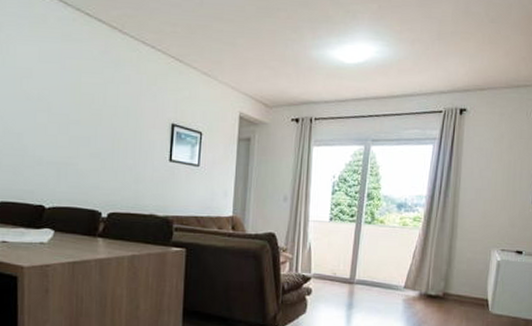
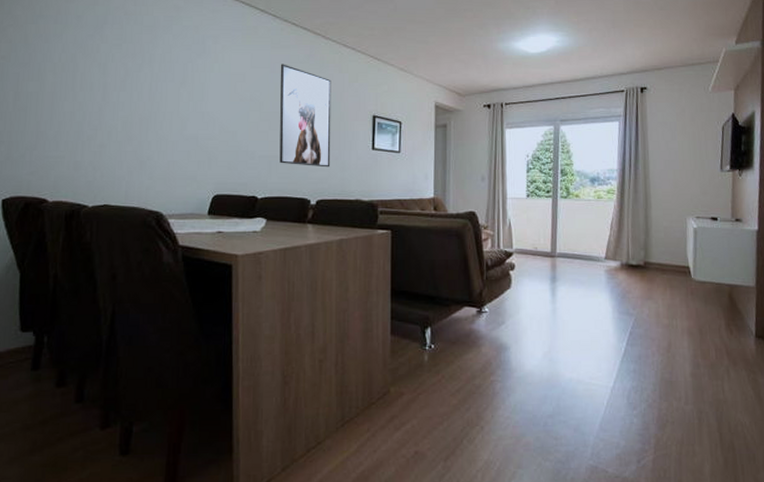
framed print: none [69,59,128,178] -> present [279,64,331,168]

